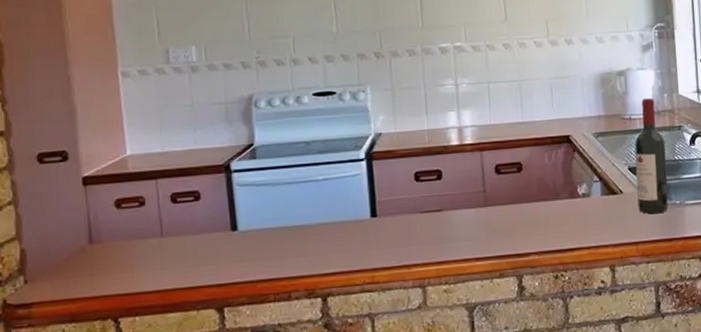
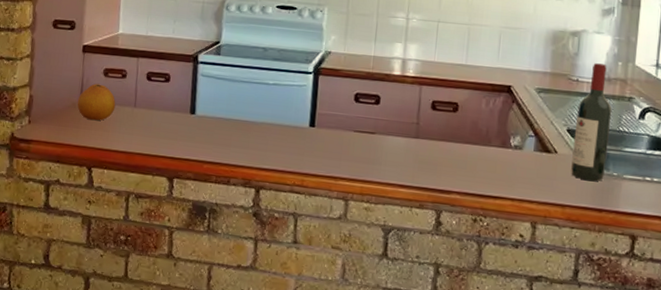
fruit: none [86,218,137,264] -> present [77,83,116,121]

